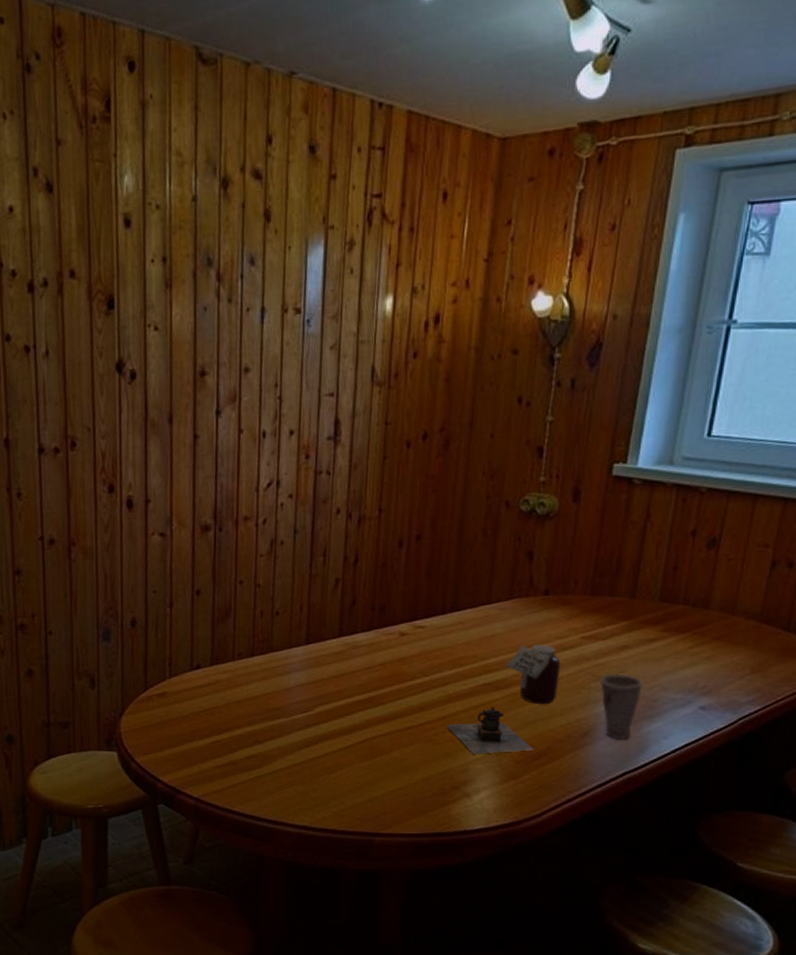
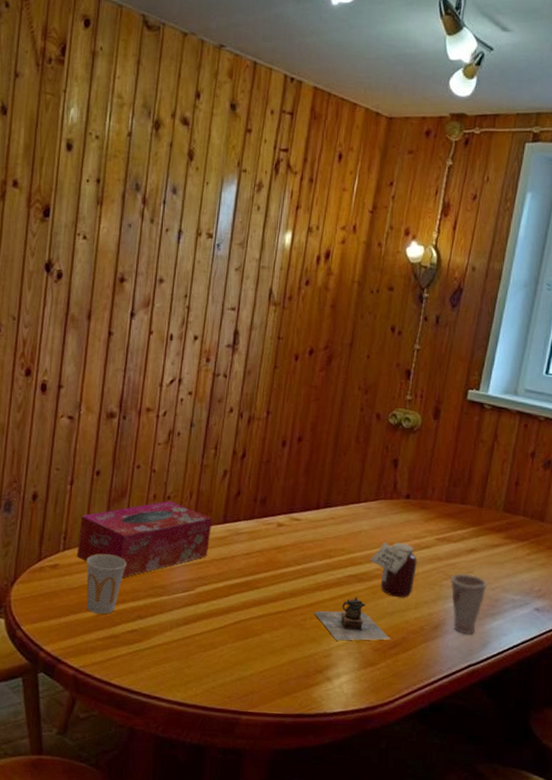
tissue box: none [184,616,328,702] -> present [77,500,213,577]
cup: none [195,678,238,742] -> present [86,554,127,615]

